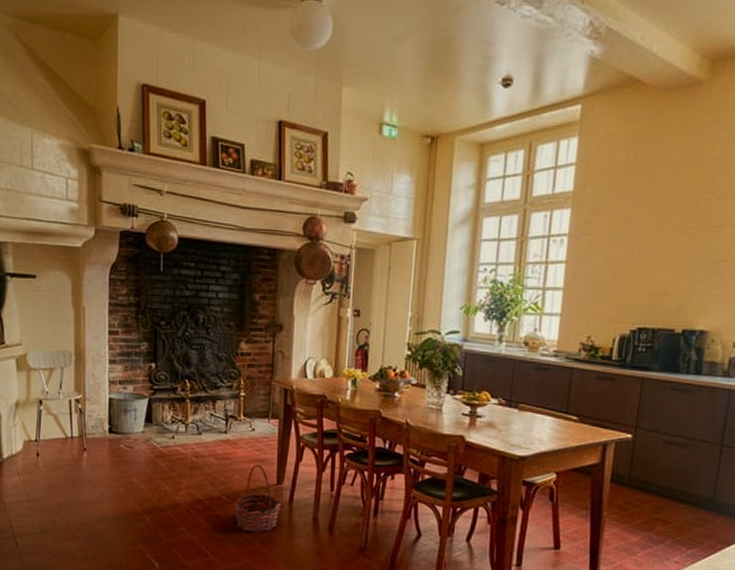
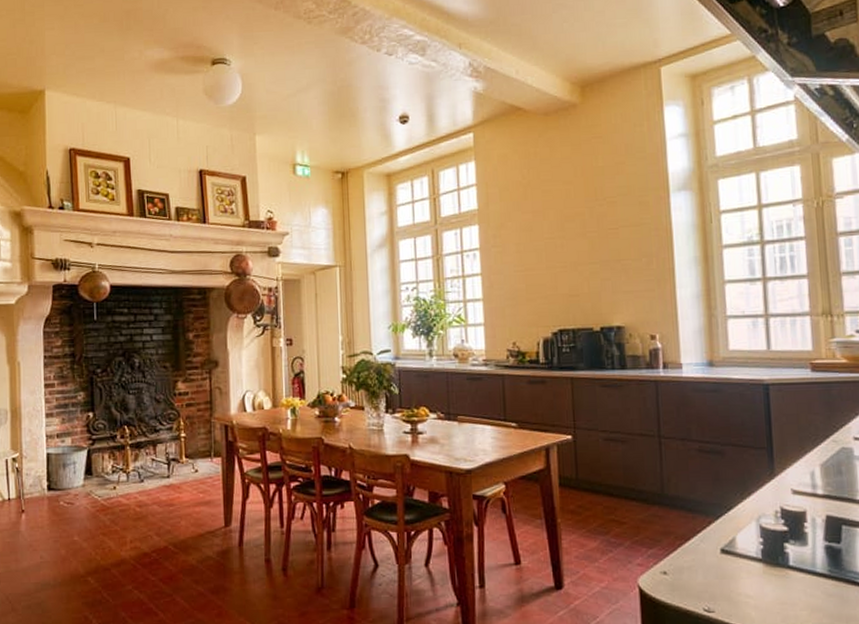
basket: present [234,463,282,533] -> none [182,506,232,583]

